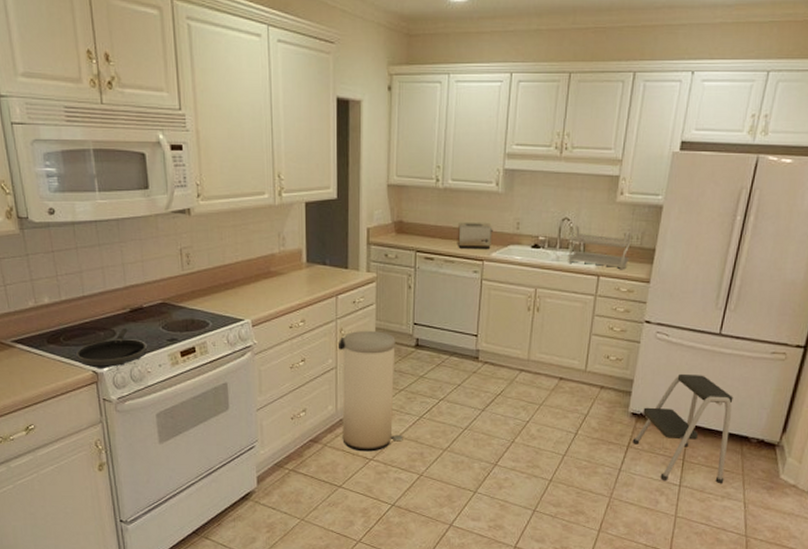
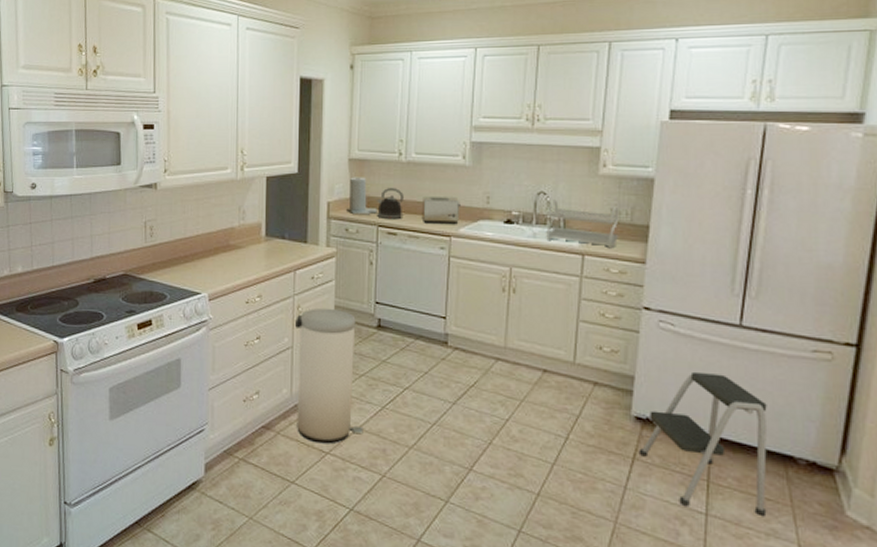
frying pan: present [76,328,147,367] -> none [41,299,106,337]
paper towel: none [386,203,415,241] -> present [347,177,377,215]
kettle: none [414,214,440,245] -> present [376,188,404,220]

